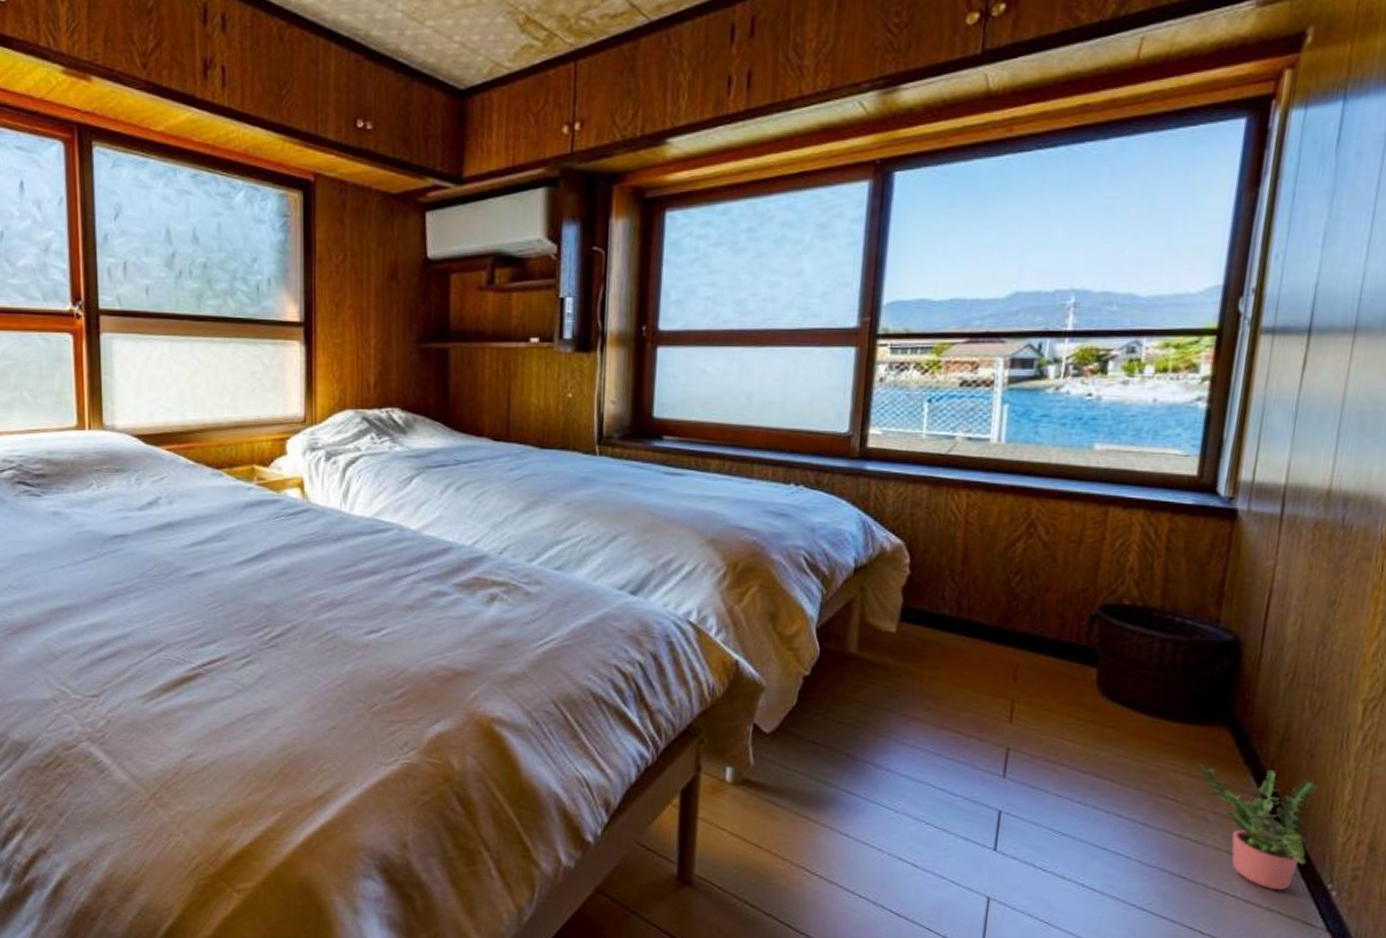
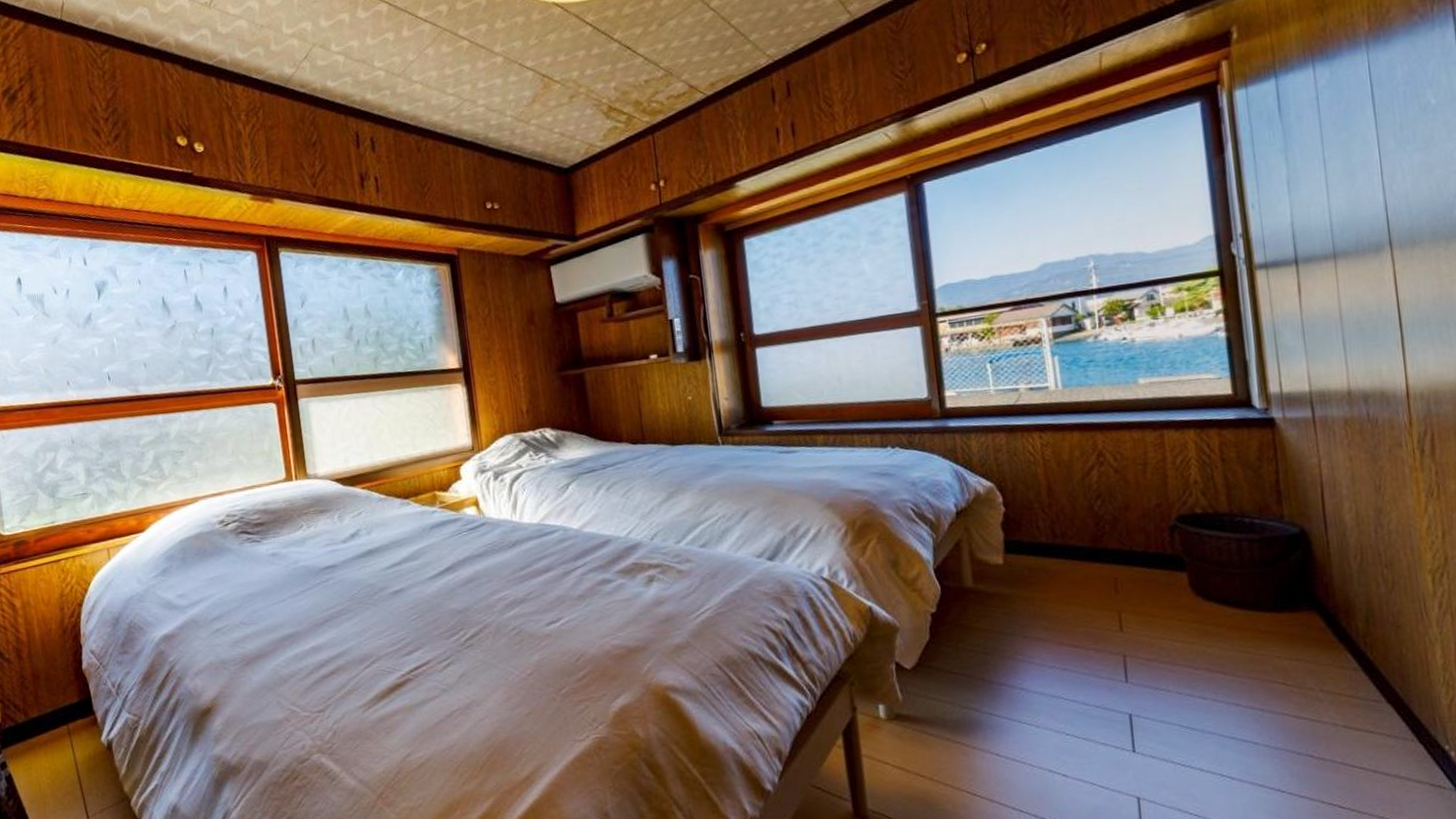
potted plant: present [1199,763,1317,891] -> none [1298,644,1419,758]

